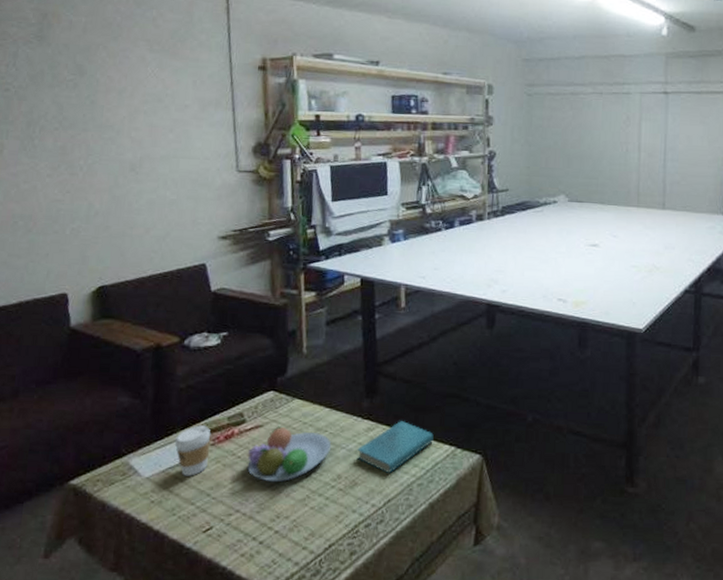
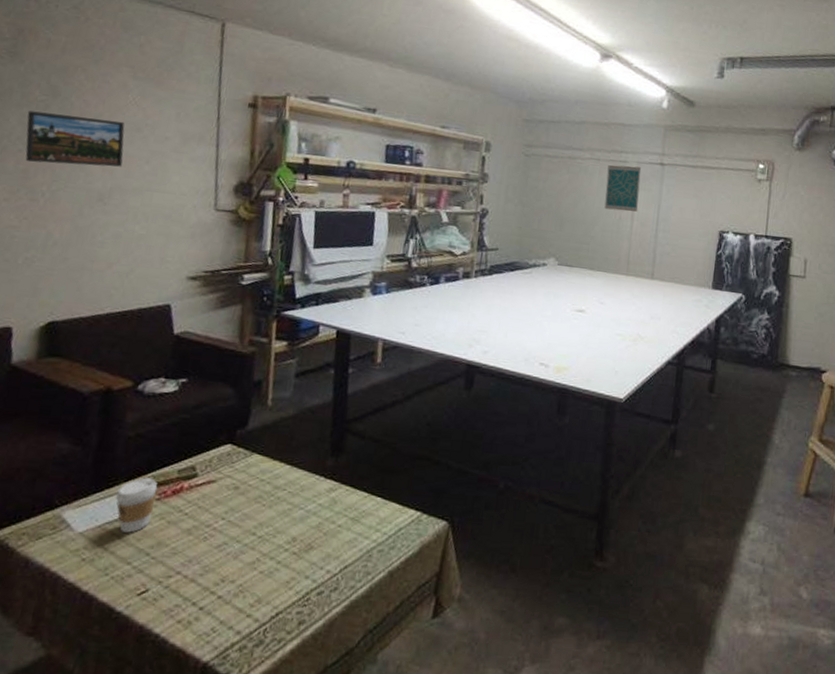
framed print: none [59,90,149,139] -> present [25,111,125,167]
fruit bowl: present [247,426,332,483] -> none [194,482,289,543]
book: present [357,421,434,473] -> none [315,482,400,537]
wall art: none [610,97,645,143] -> present [604,165,642,212]

